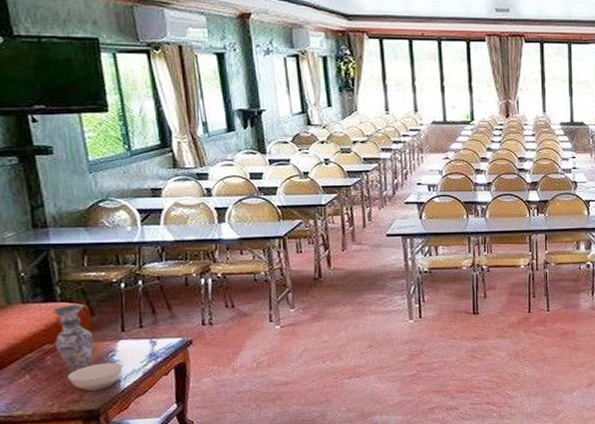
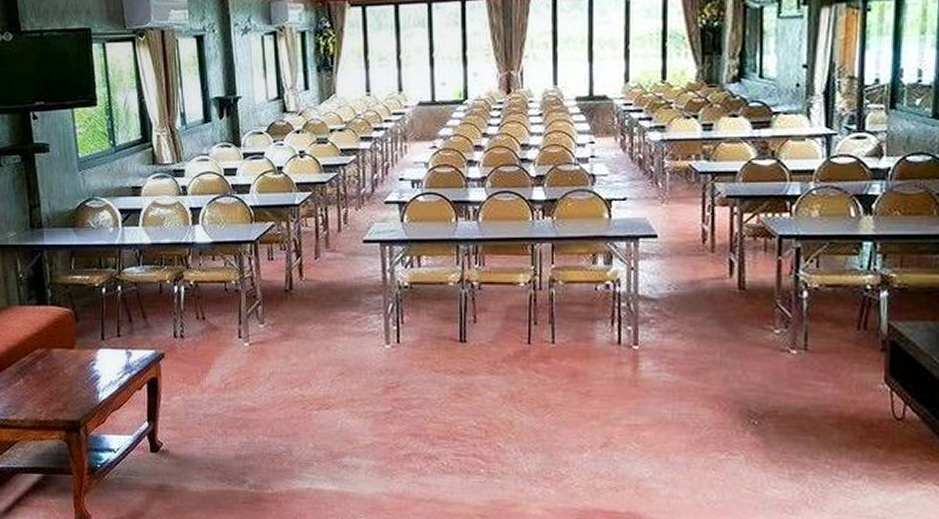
vase: present [51,305,94,374] -> none [43,309,77,381]
bowl: present [67,362,123,391] -> none [54,372,101,400]

